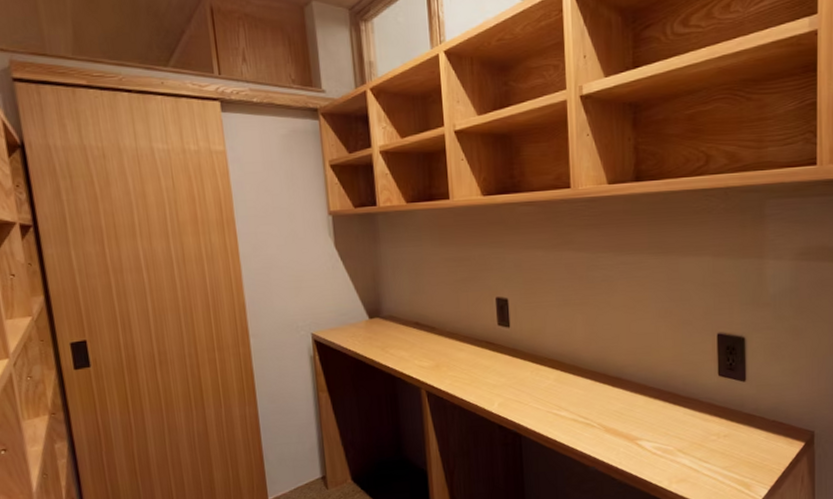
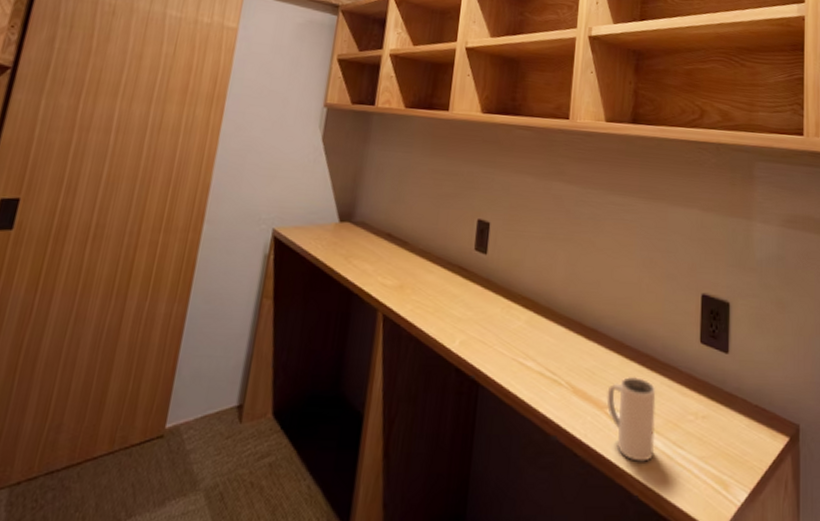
mug: none [636,411,683,477] -> present [606,376,656,462]

